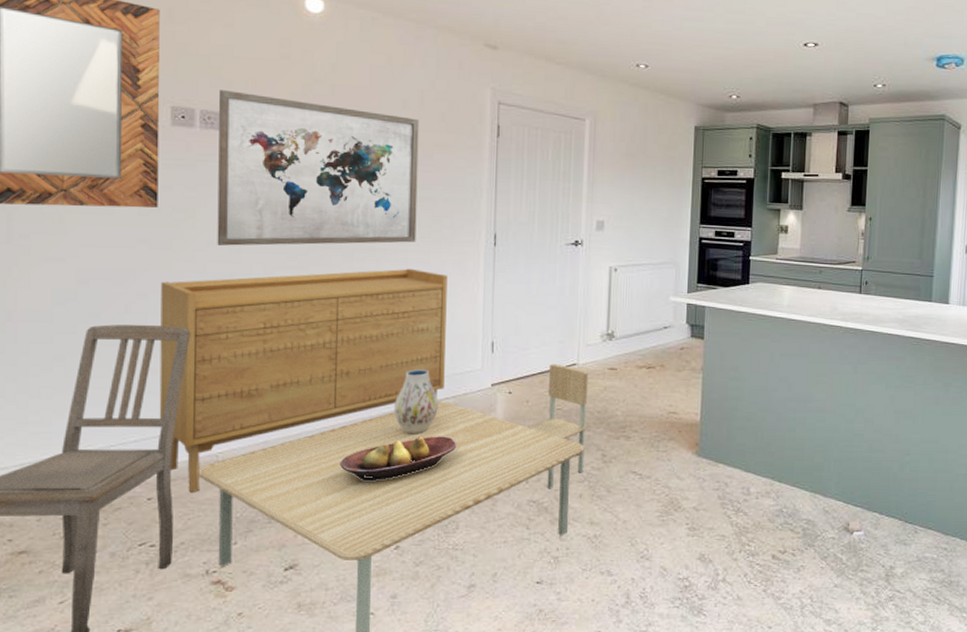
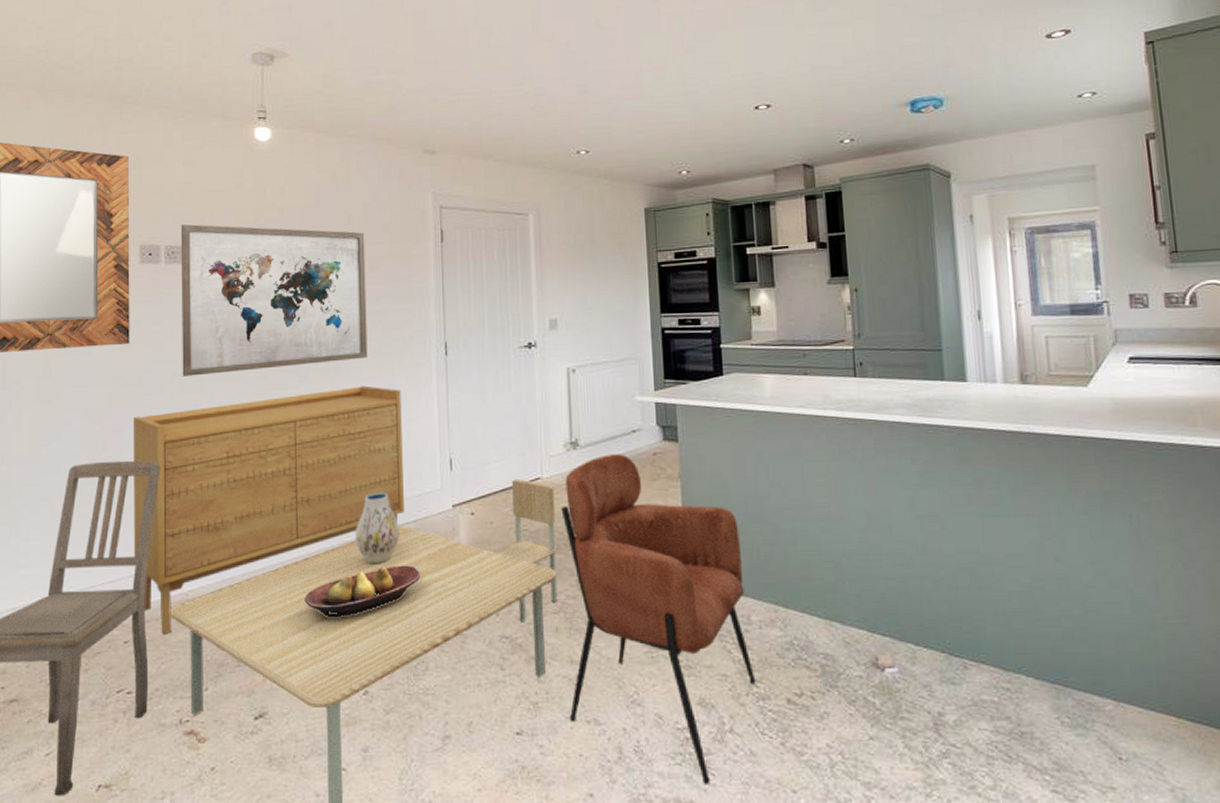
chair: none [585,346,749,623] -> present [561,454,756,785]

